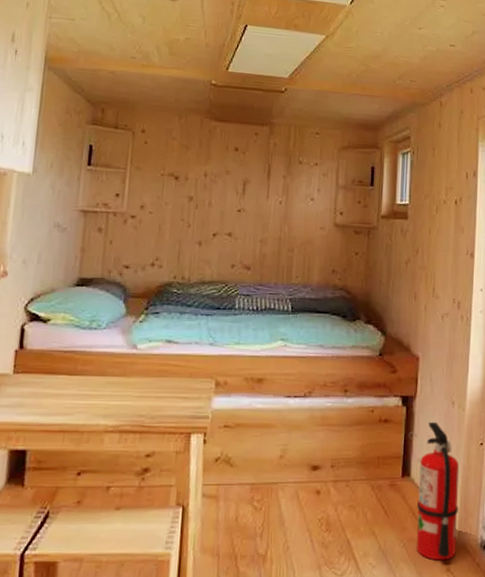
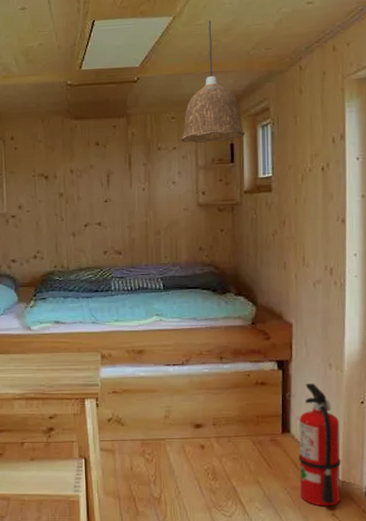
pendant lamp: none [323,45,386,164] -> present [181,20,245,143]

